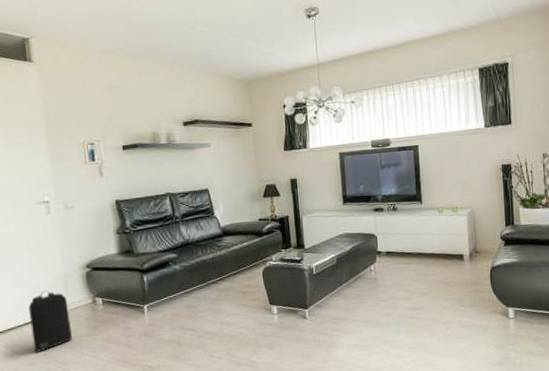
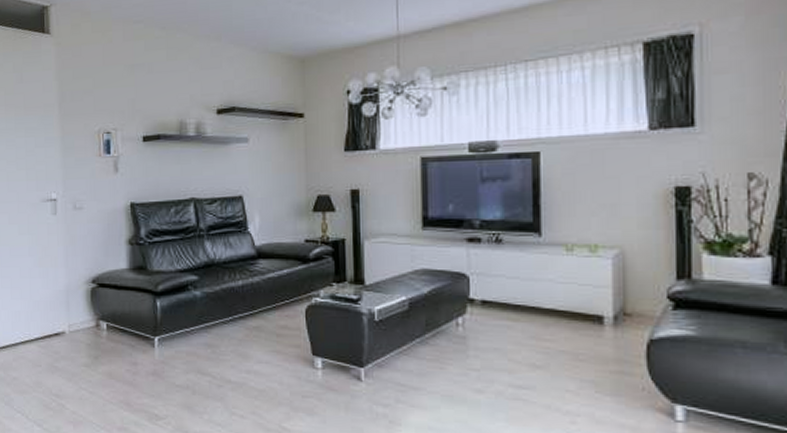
backpack: present [28,290,72,352] -> none [25,306,70,378]

